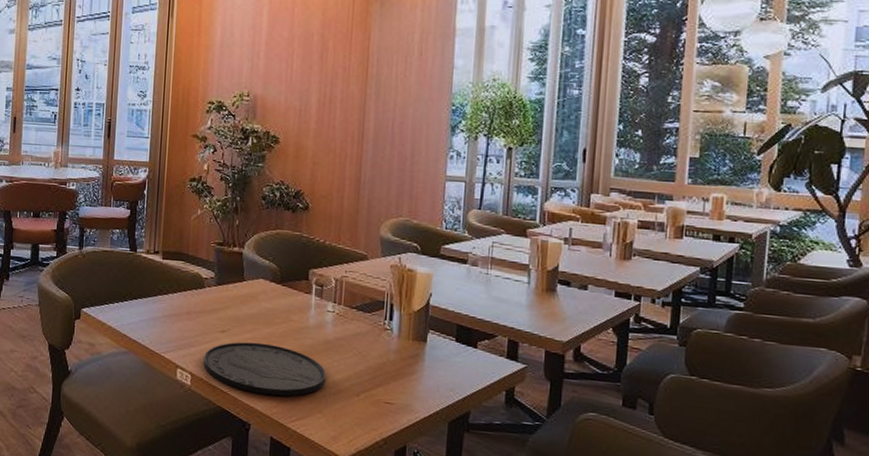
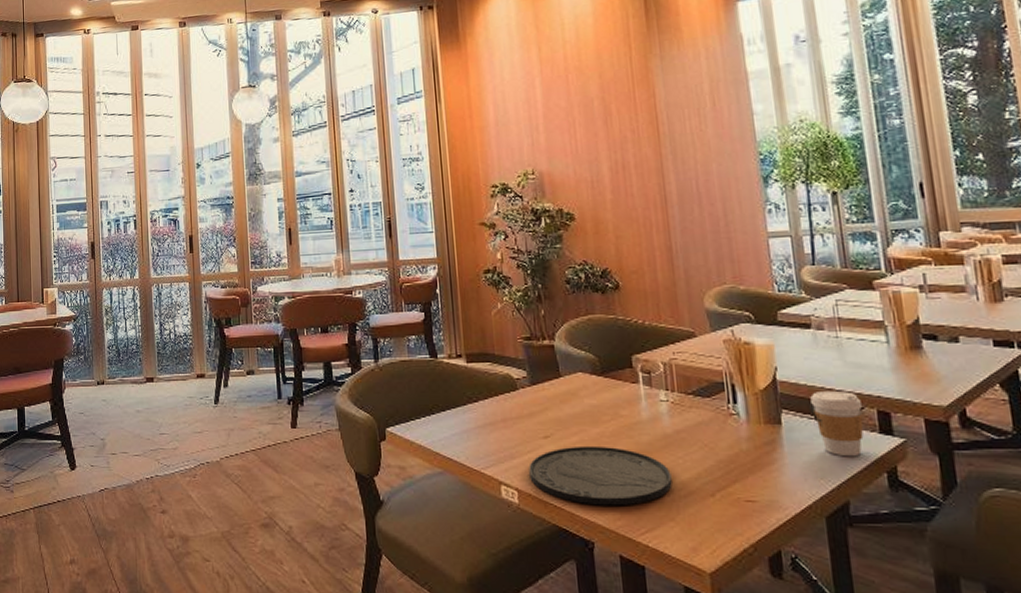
coffee cup: none [455,317,496,376] -> present [810,390,864,457]

